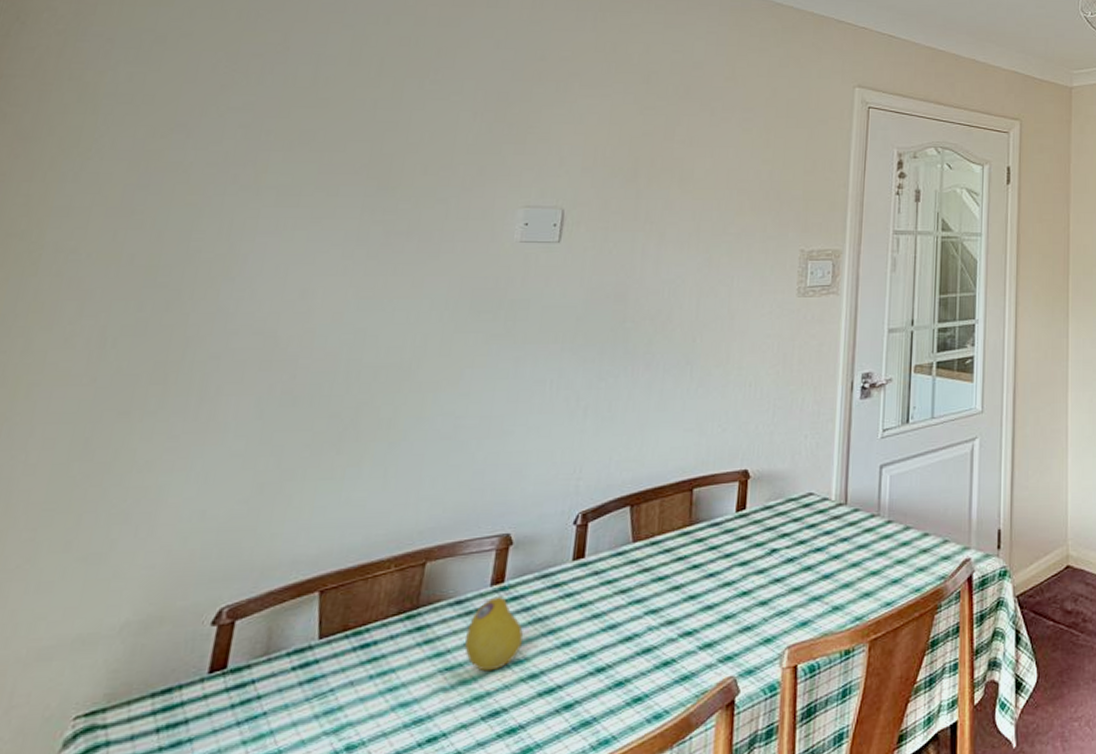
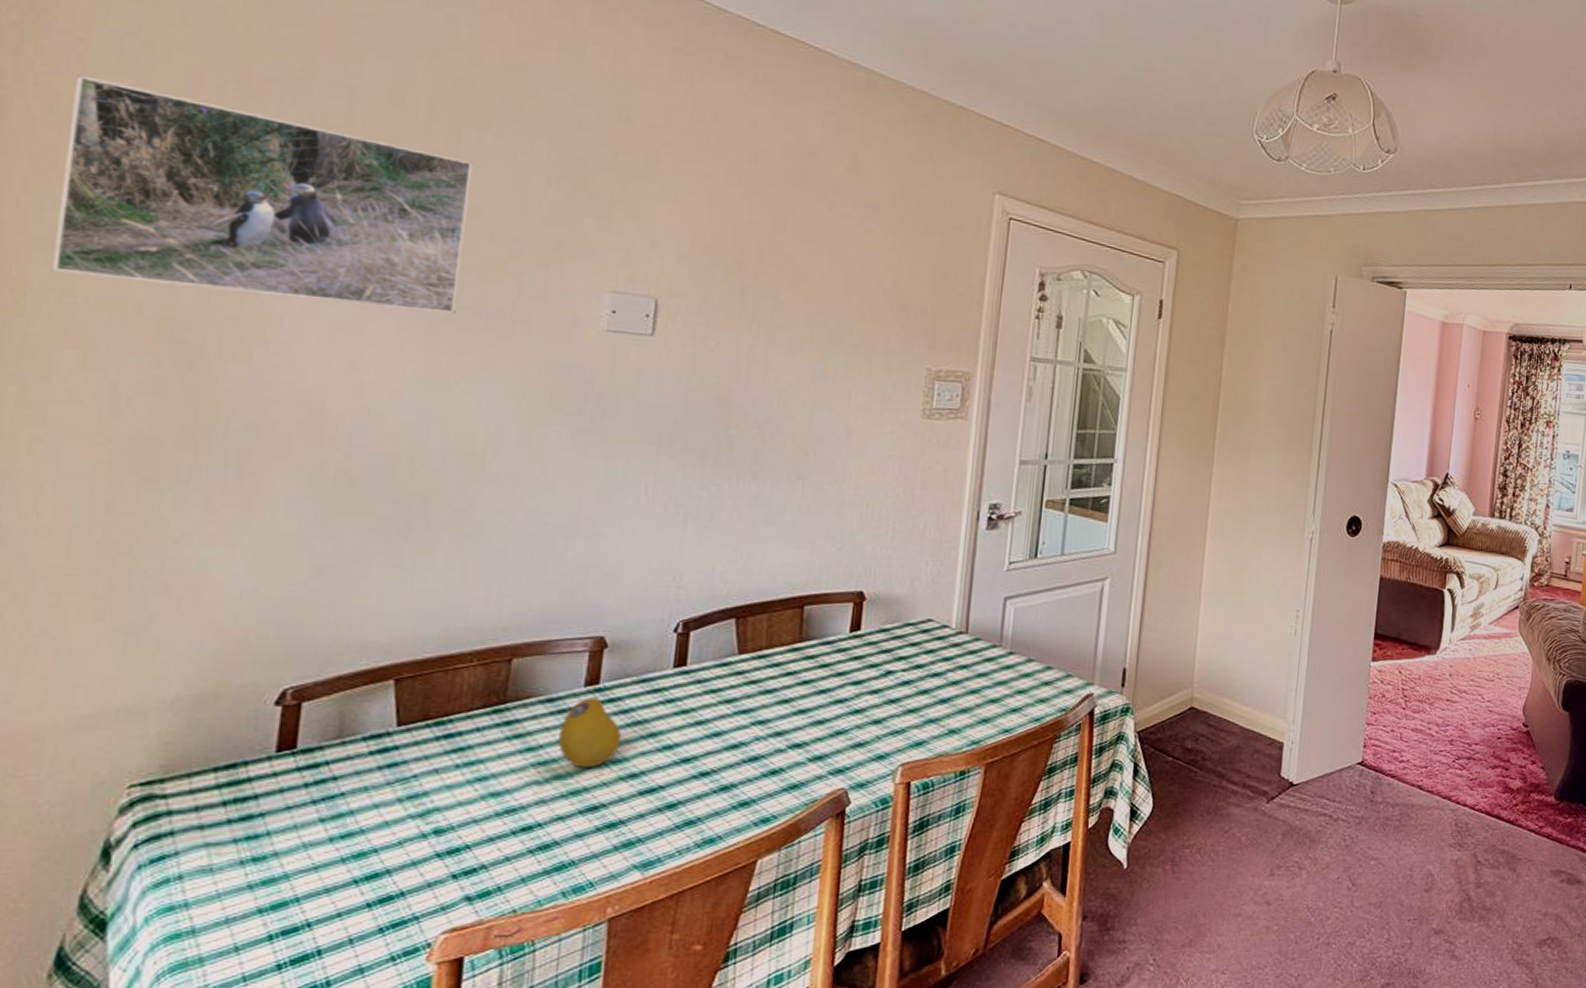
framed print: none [63,68,413,239] -> present [51,75,473,314]

